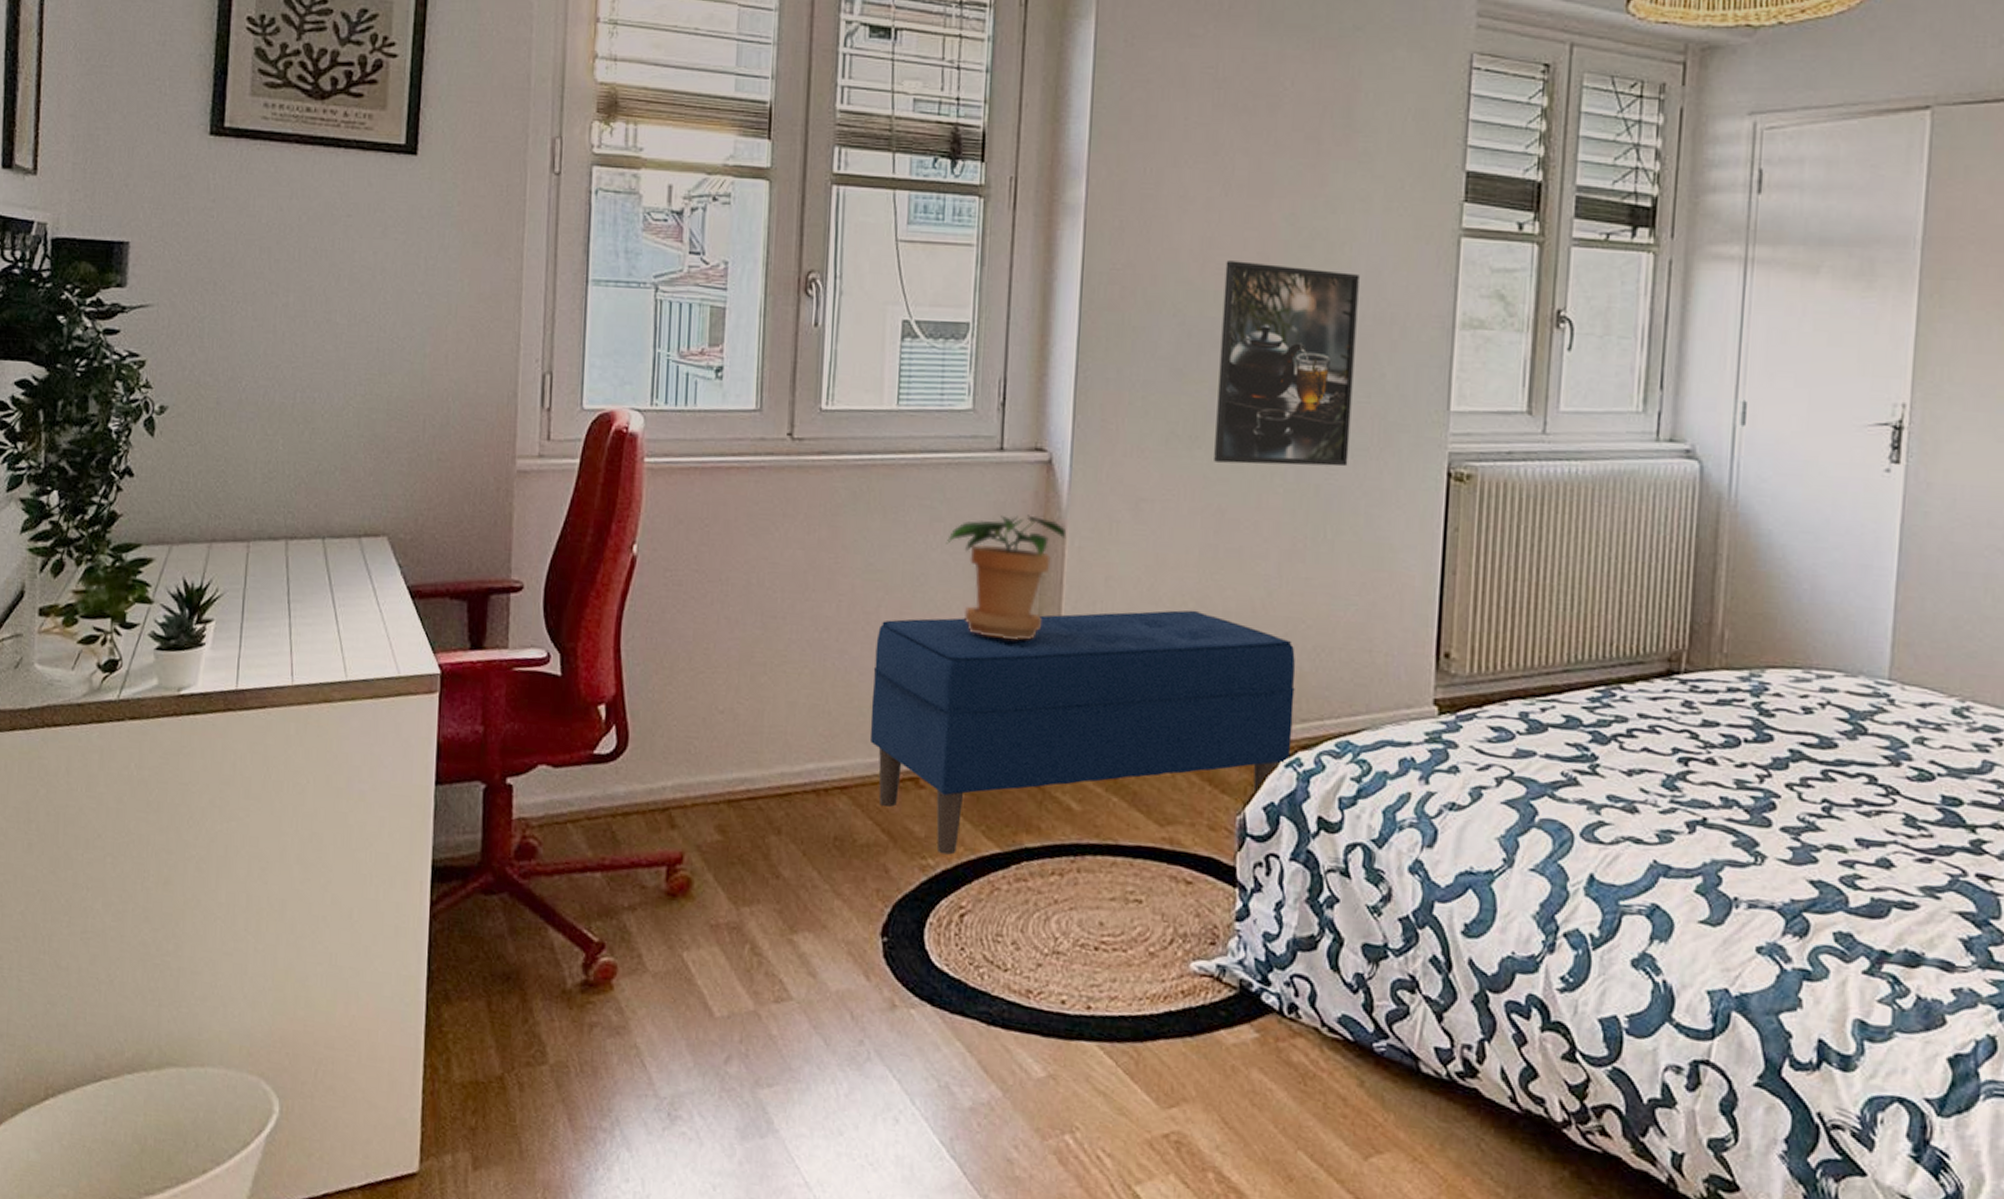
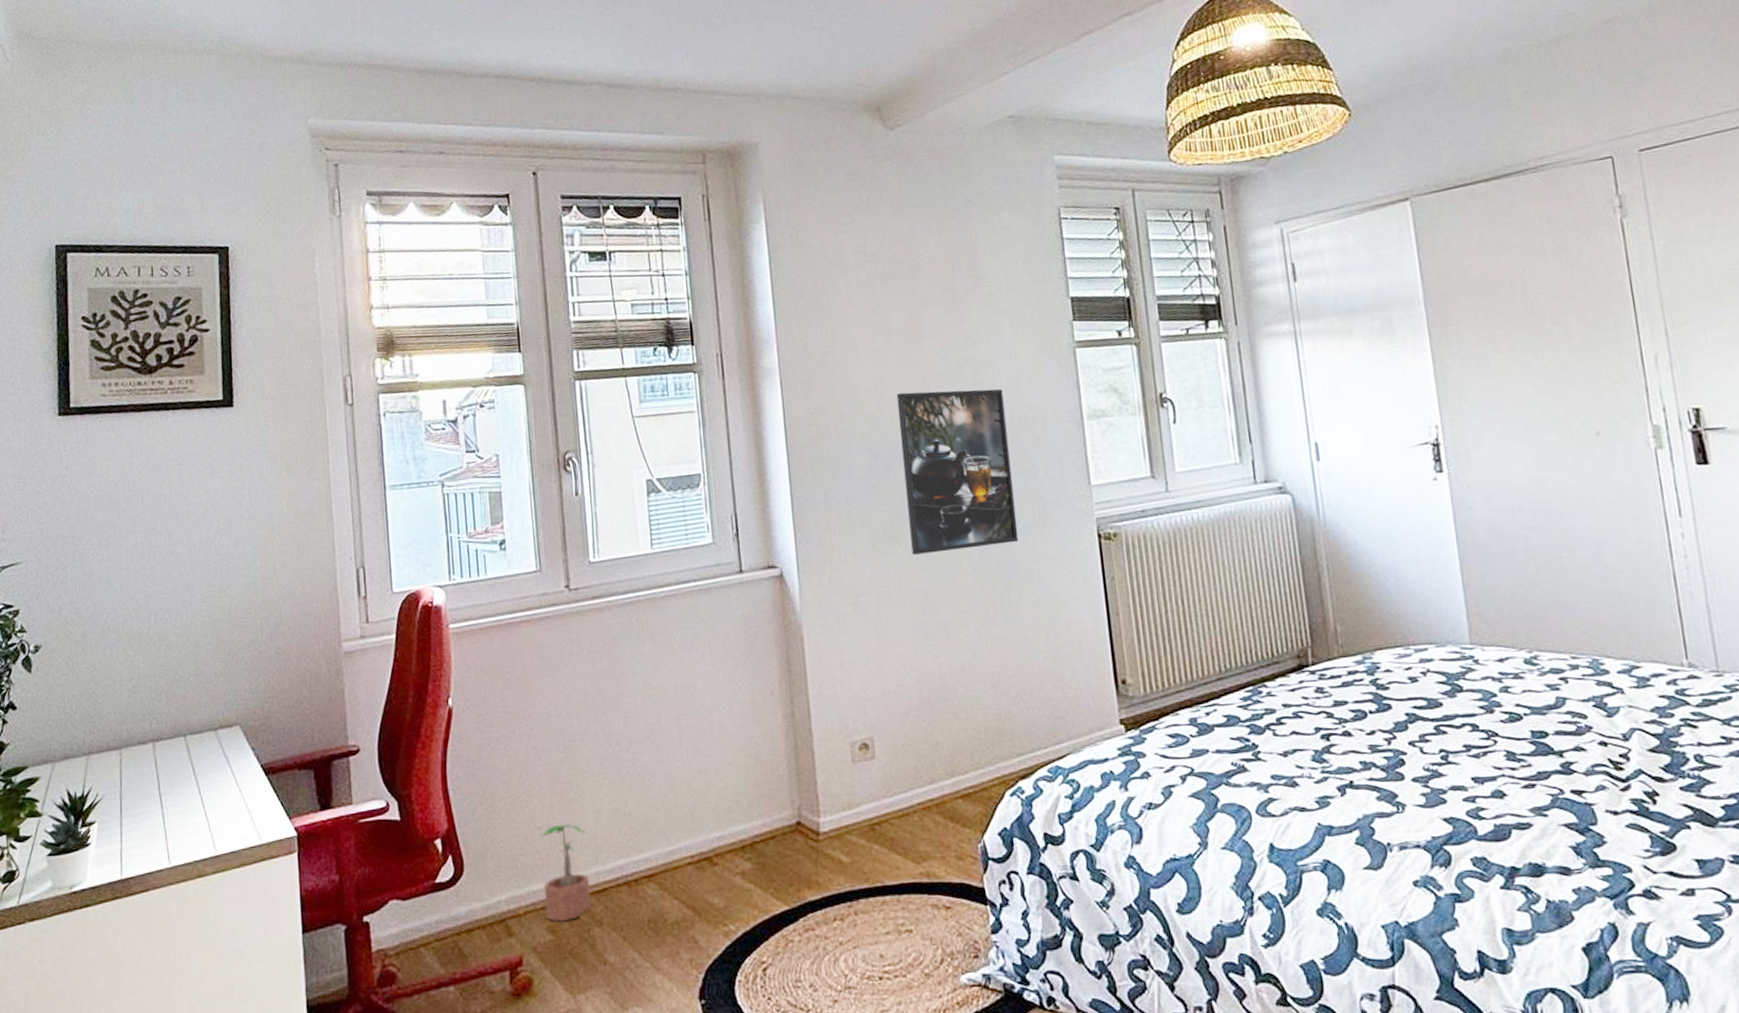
potted plant: none [716,711,774,822] -> present [538,824,591,922]
bench: present [870,610,1296,855] -> none [660,678,1014,919]
potted plant: present [945,515,1067,640] -> none [706,621,804,728]

